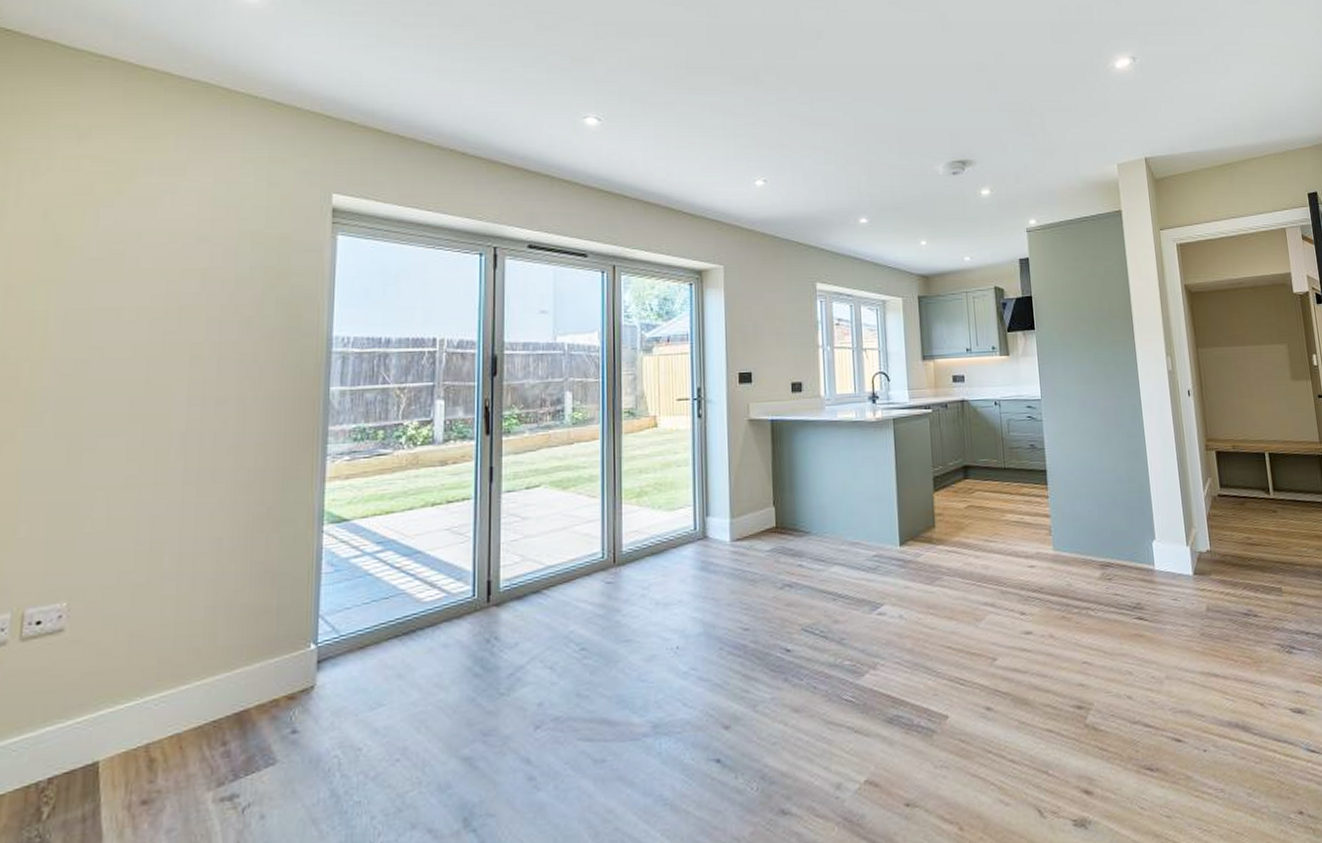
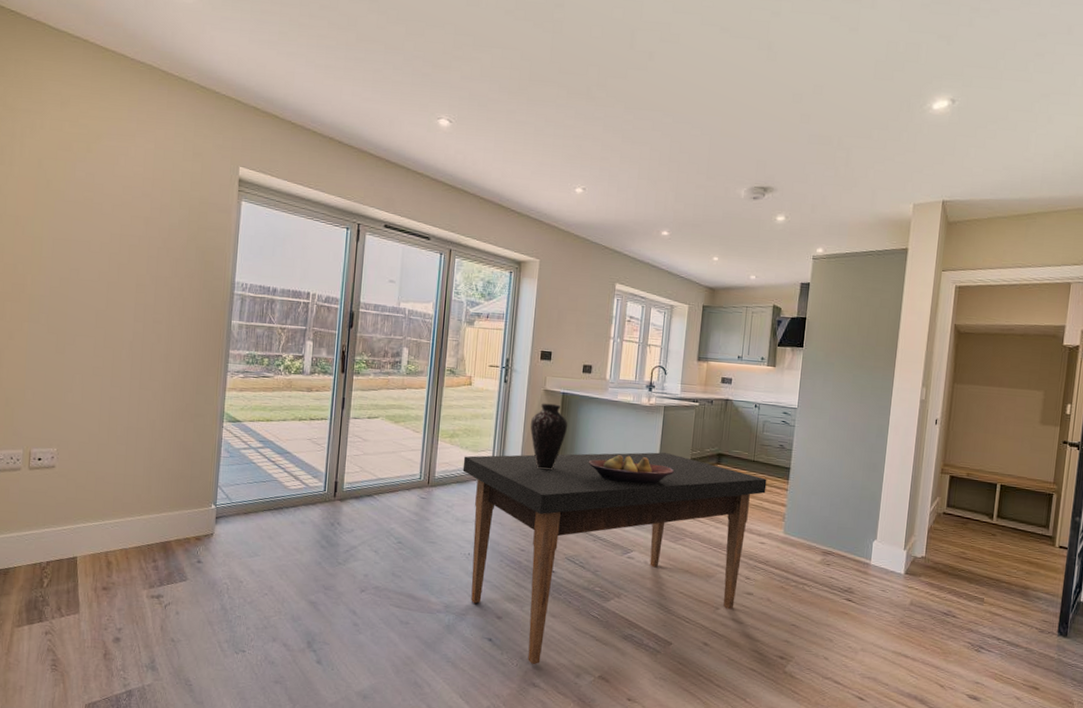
dining table: none [657,473,1025,785] -> present [462,452,767,665]
vase: none [736,435,783,520] -> present [530,403,568,471]
fruit bowl: none [813,484,916,520] -> present [588,455,674,484]

